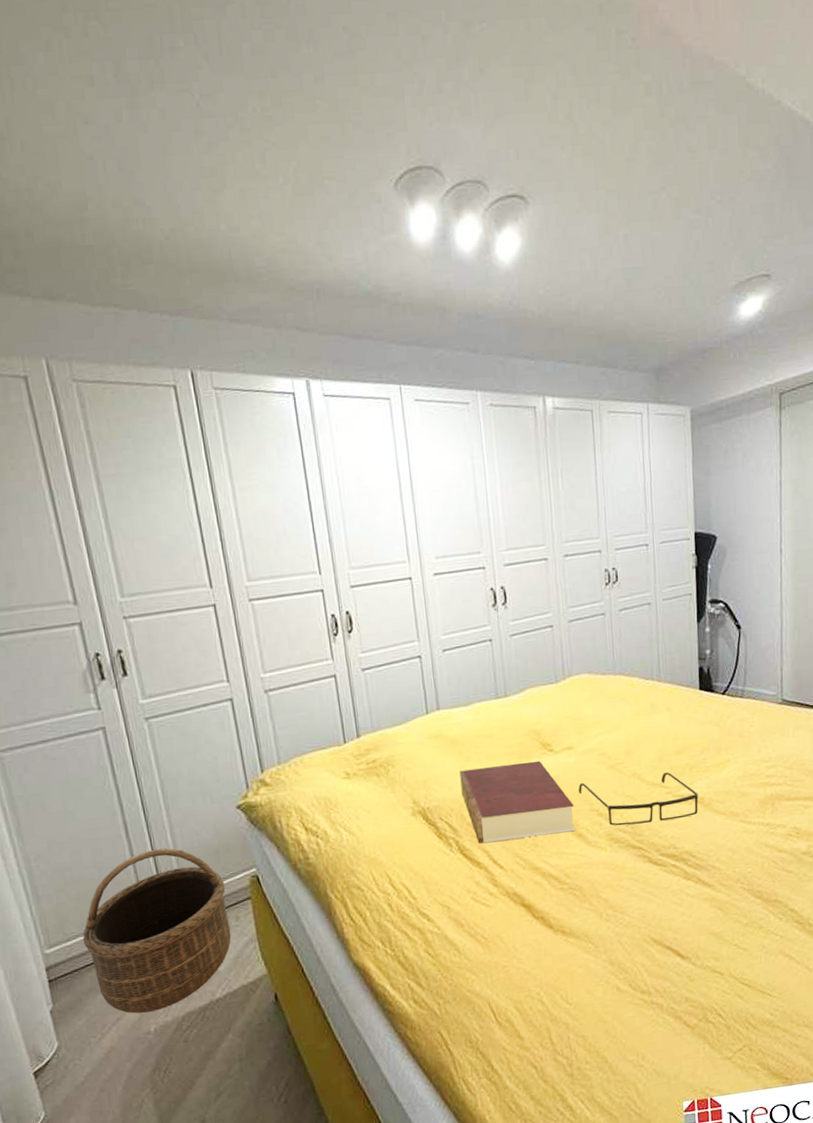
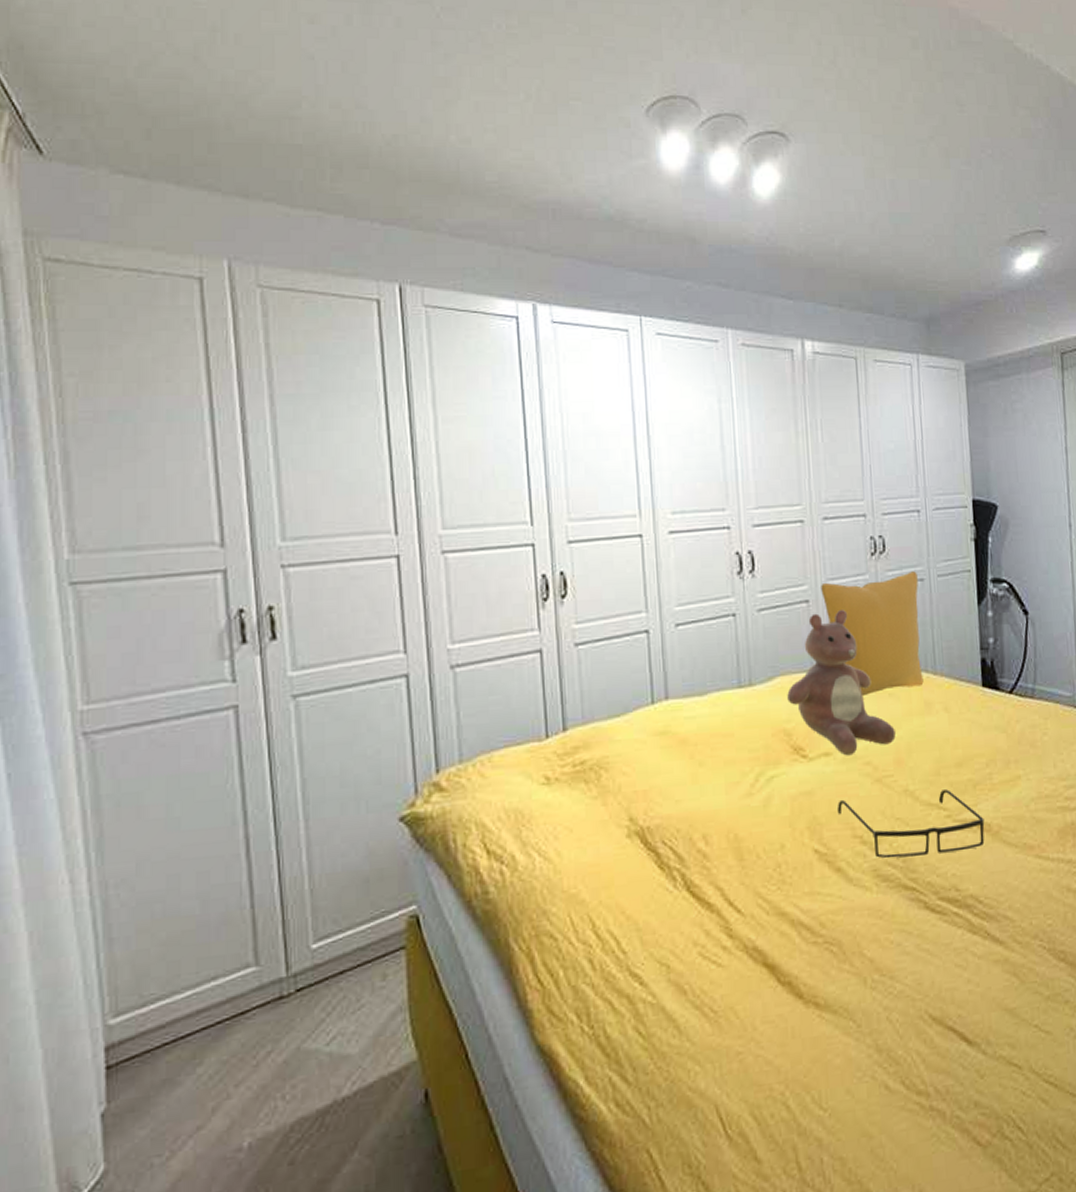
basket: present [82,847,232,1014] -> none [166,872,374,1119]
book: present [459,760,576,843] -> none [690,769,834,877]
stuffed animal: none [536,632,626,749] -> present [787,610,896,756]
pillow: none [563,597,650,702] -> present [821,571,924,697]

